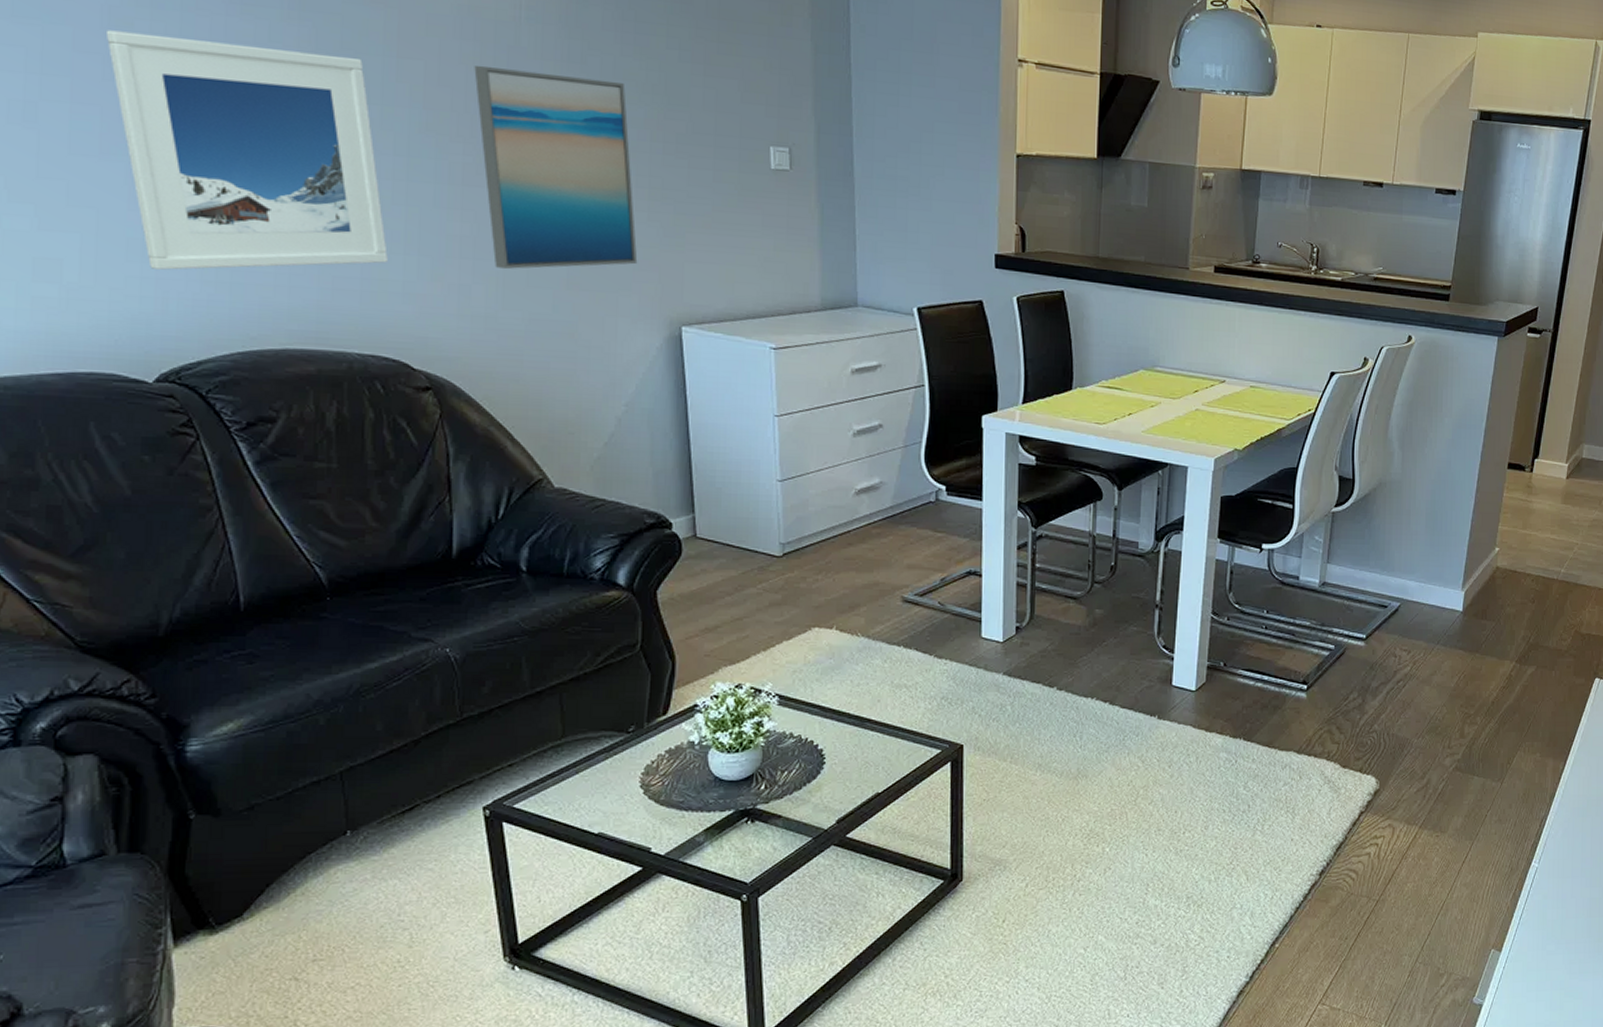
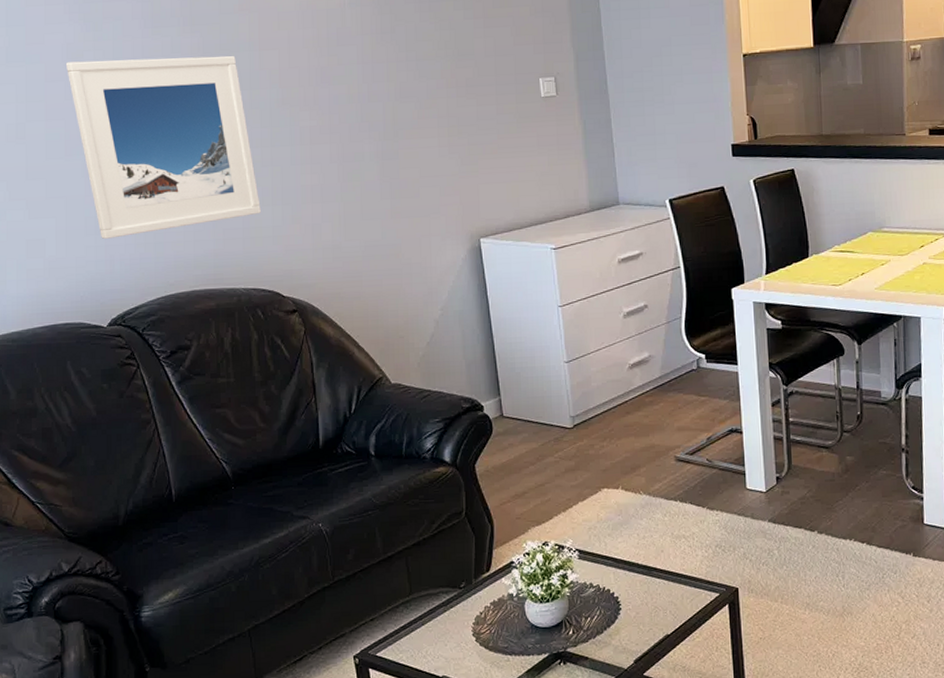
wall art: present [474,65,638,269] -> none [314,43,443,207]

